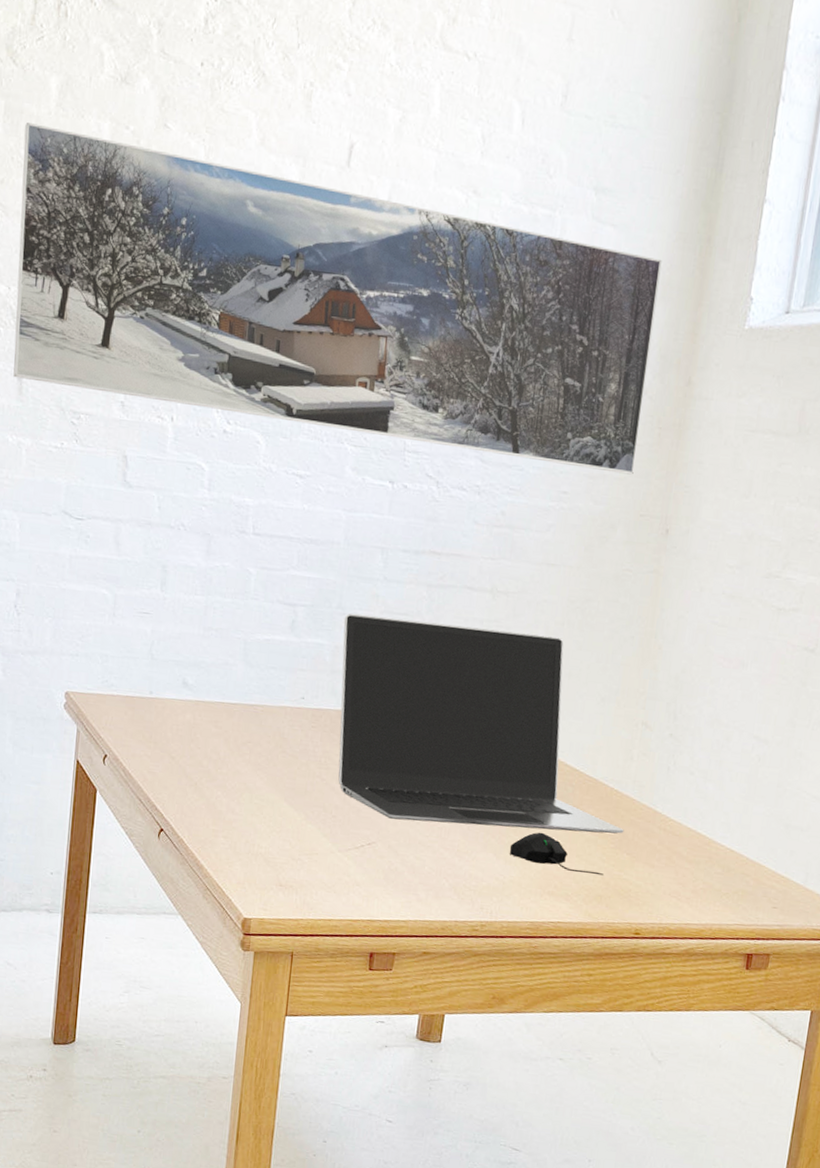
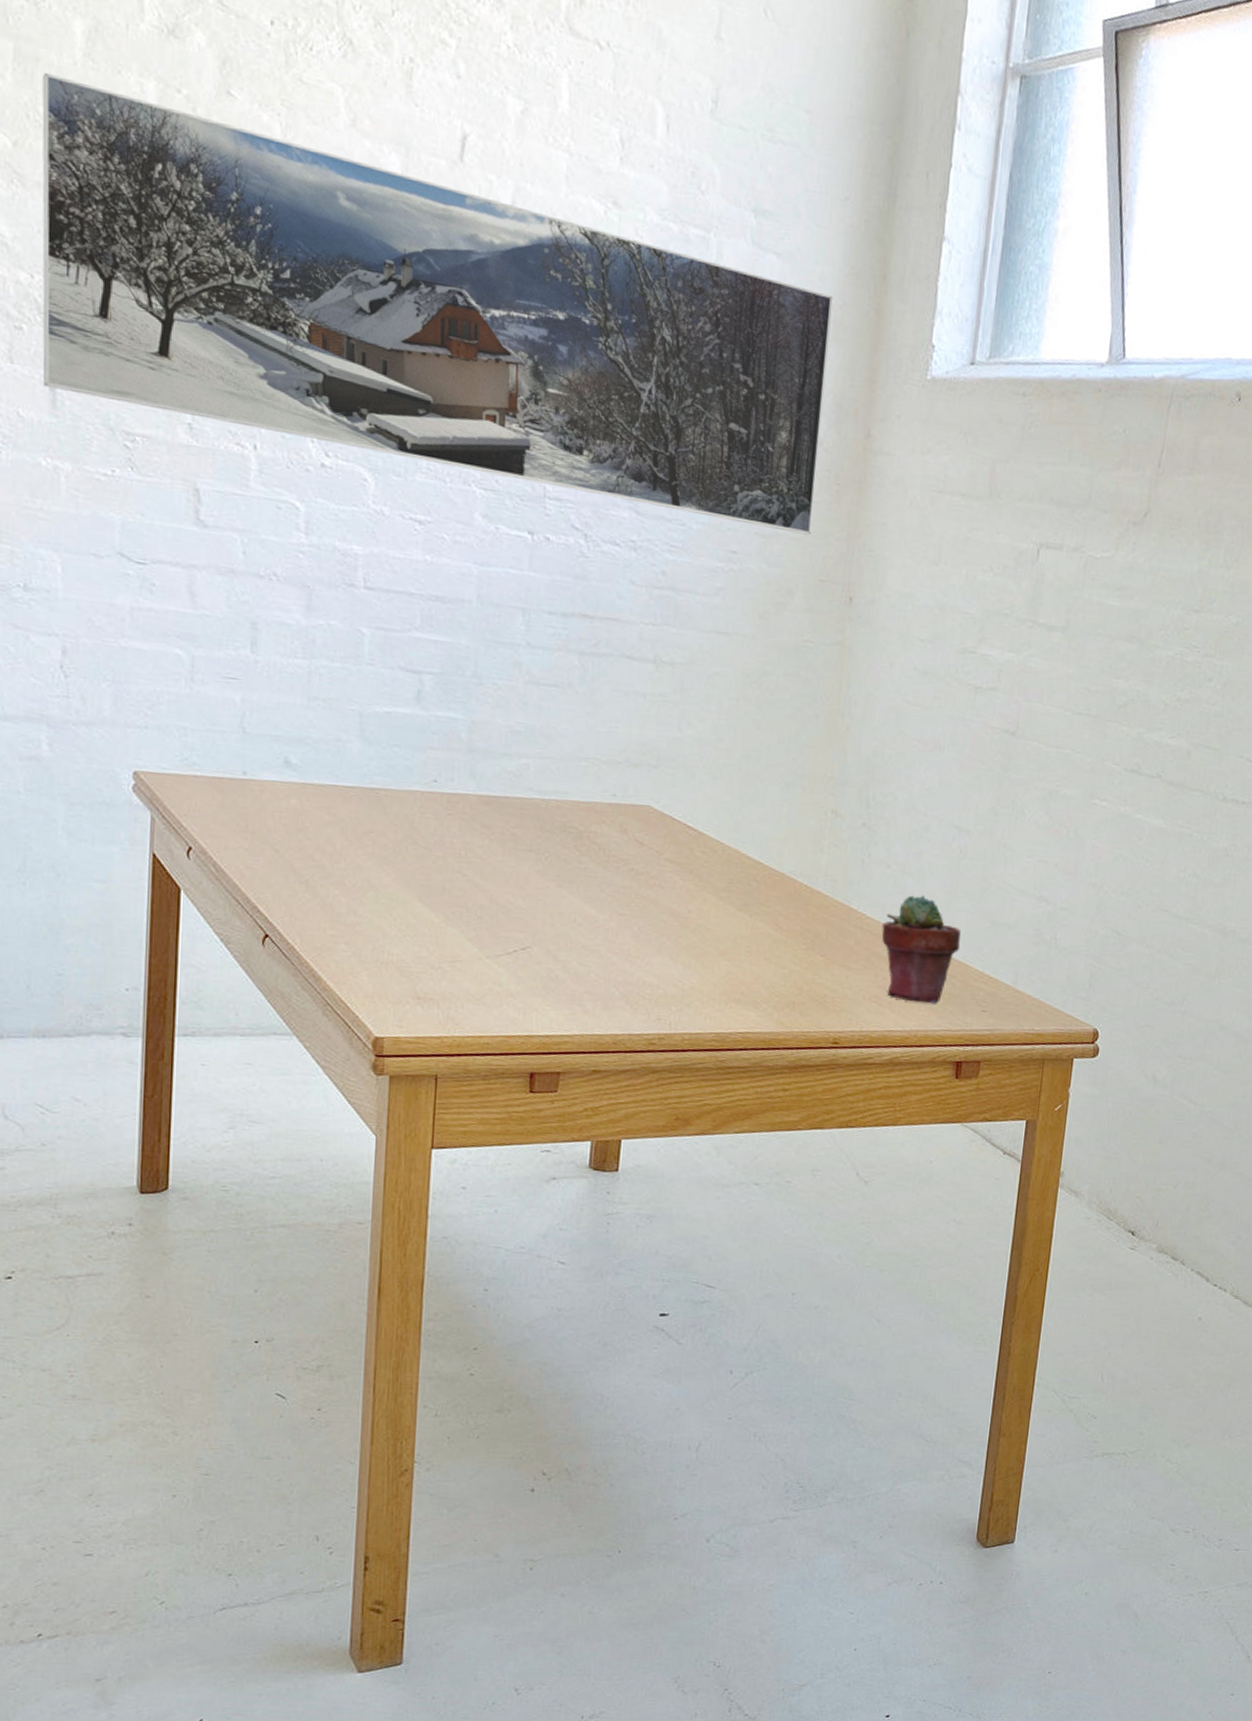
laptop: present [338,614,624,834] -> none [480,684,817,934]
computer mouse: present [509,832,604,876] -> none [687,932,796,980]
potted succulent: none [683,800,756,900] -> present [881,895,961,1004]

